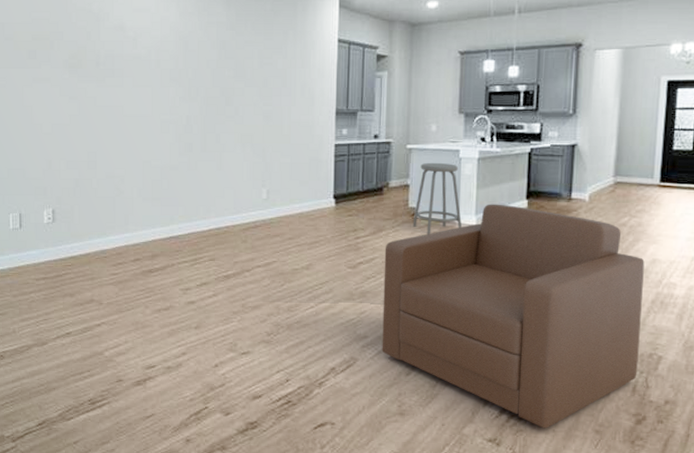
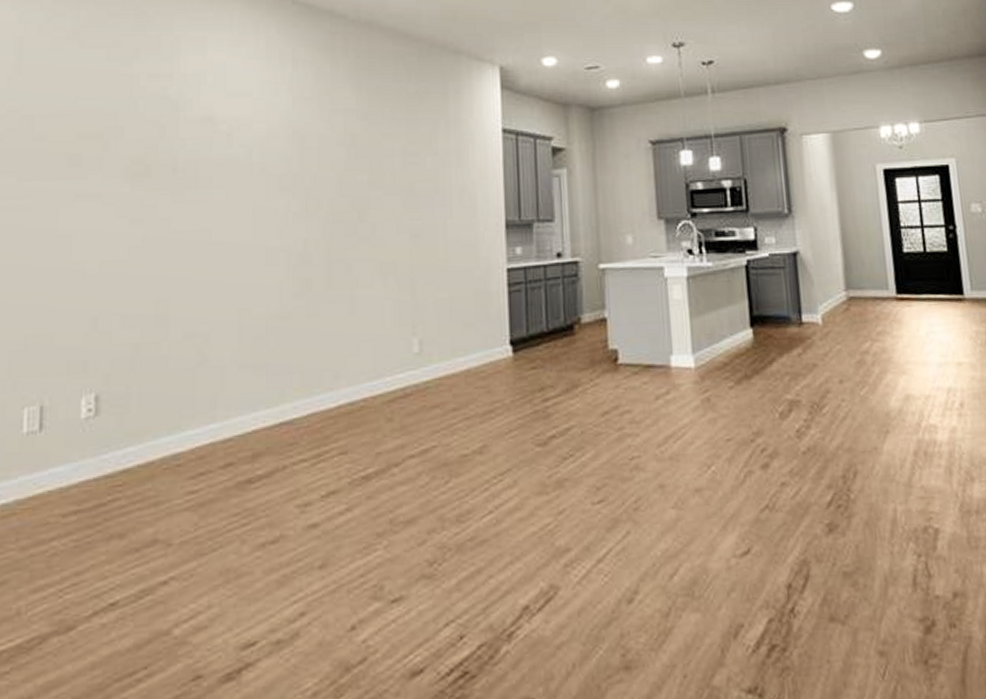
armchair: present [382,204,645,429] -> none [583,336,915,661]
bar stool: present [412,162,462,234] -> none [615,285,677,386]

